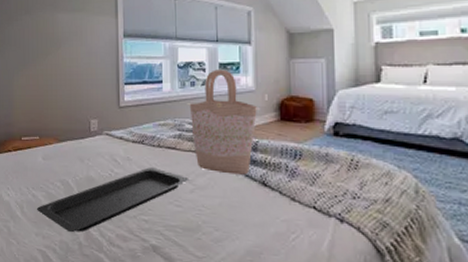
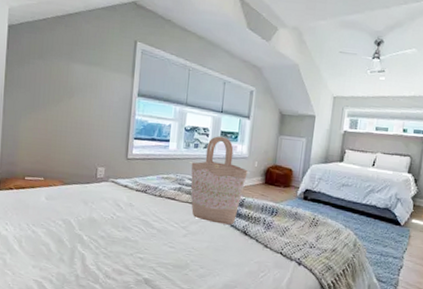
serving tray: present [36,167,189,233] -> none [35,213,184,266]

